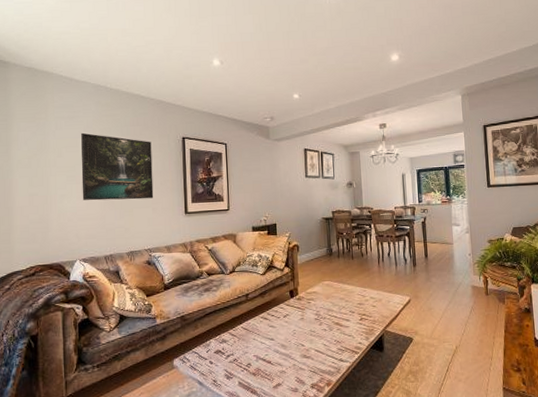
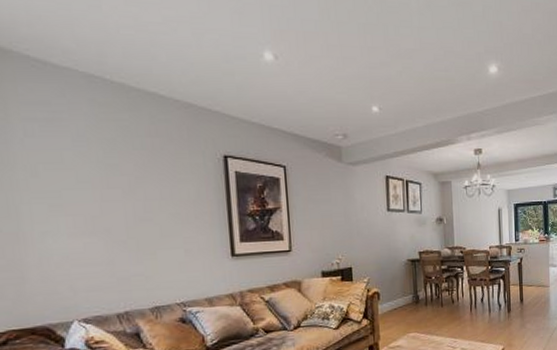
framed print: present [81,132,154,201] -> none [68,143,186,240]

